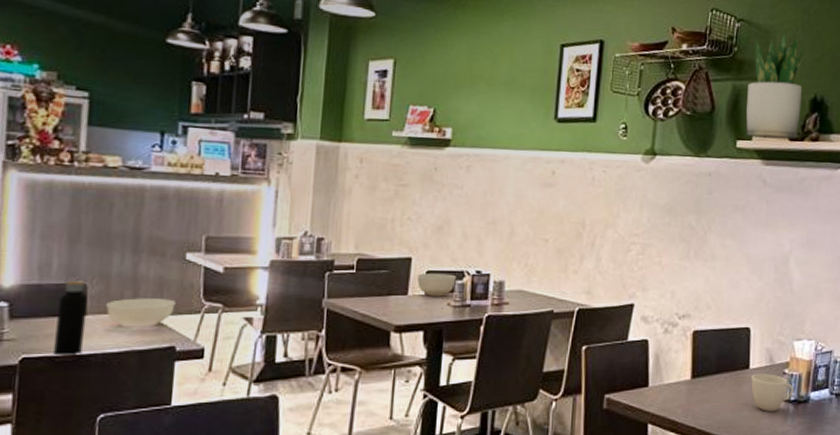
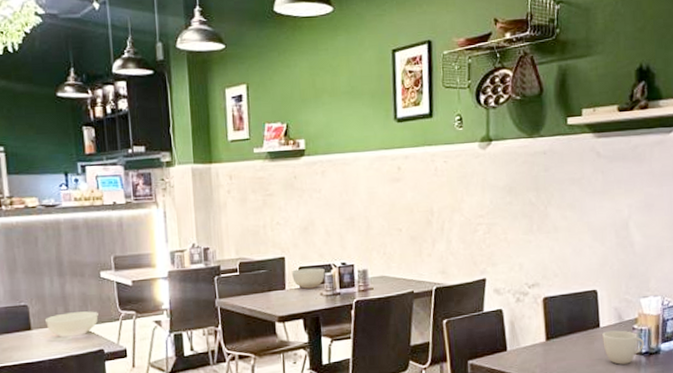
water bottle: present [54,273,89,356] -> none [9,297,33,365]
planter: present [746,33,804,140] -> none [573,8,628,113]

